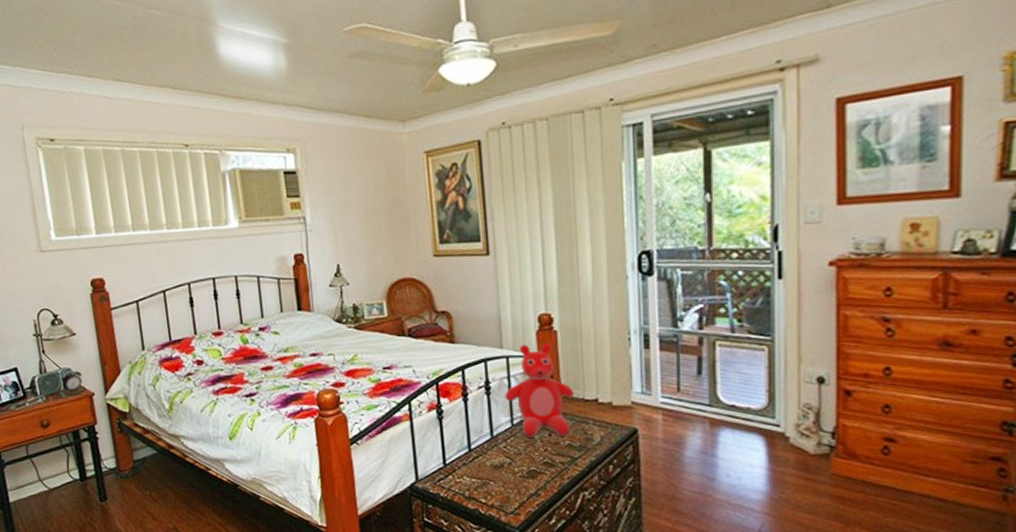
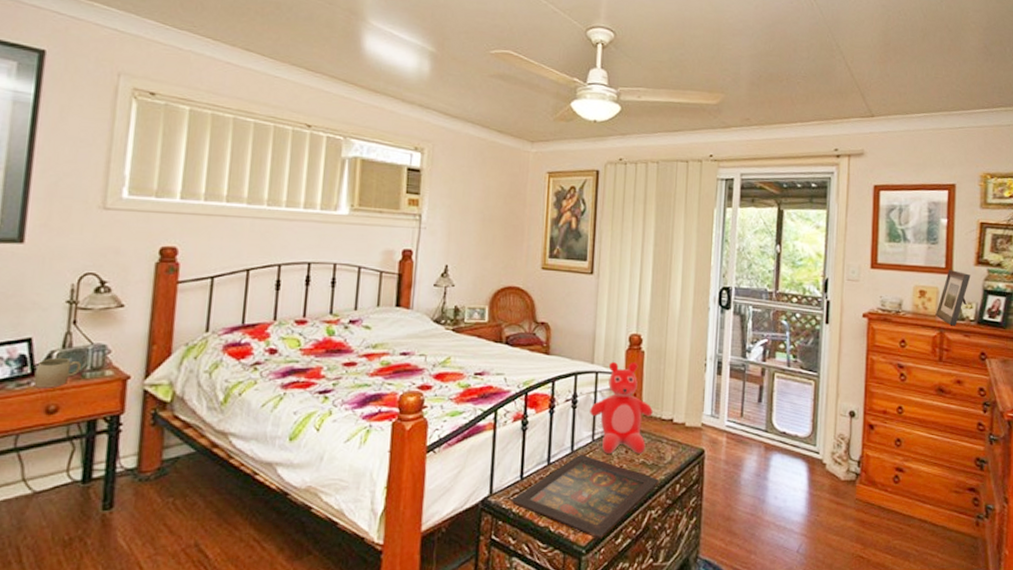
mug: none [25,381,57,408] -> present [33,357,81,388]
alarm clock: present [61,370,86,396] -> none [85,347,120,377]
icon panel: none [437,440,590,521] -> present [511,455,659,540]
picture frame: none [936,191,990,263] -> present [935,270,971,326]

